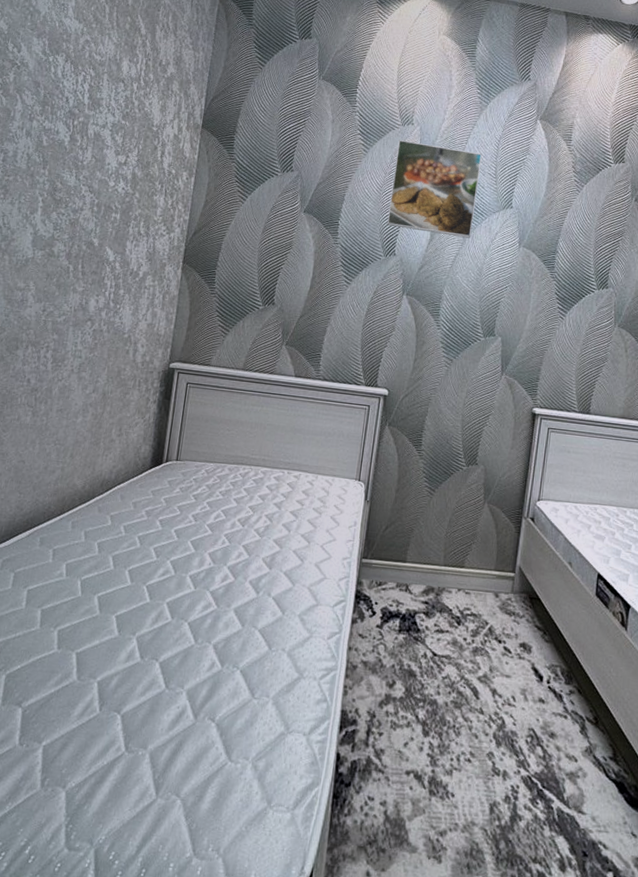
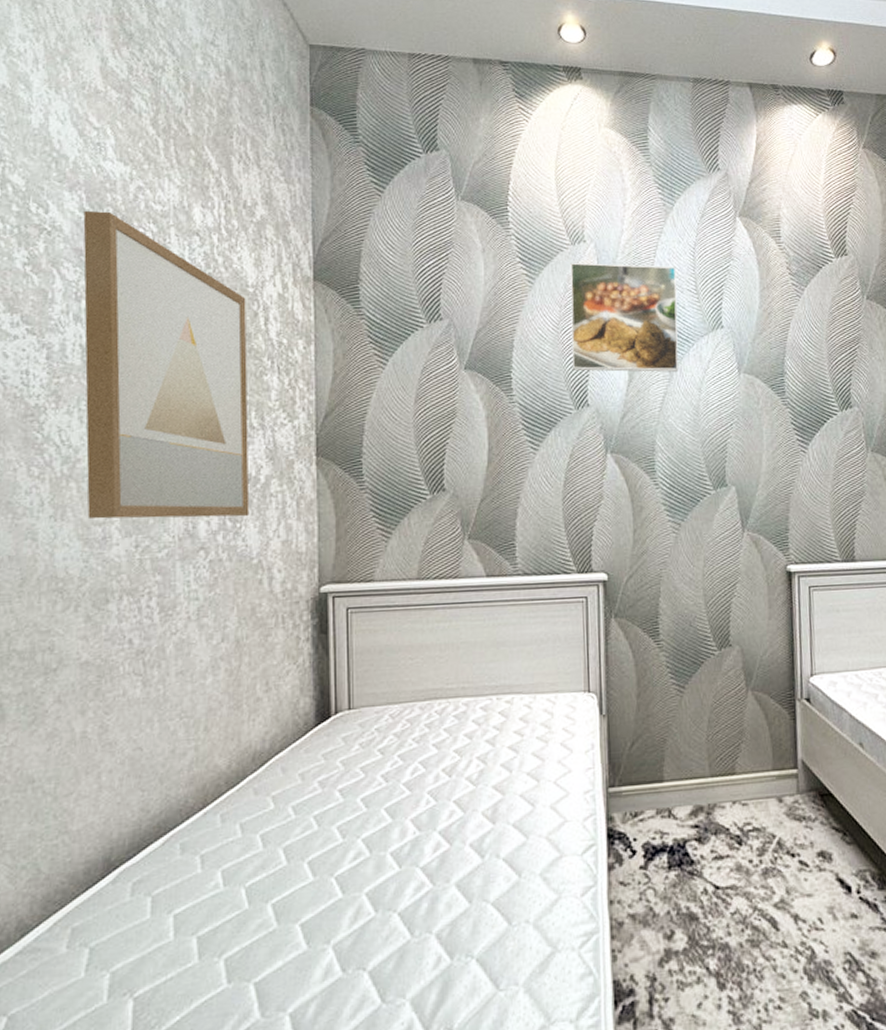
wall art: none [13,53,151,301] -> present [83,210,250,519]

